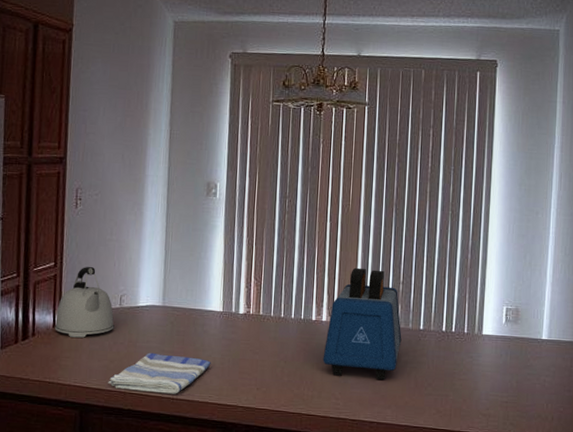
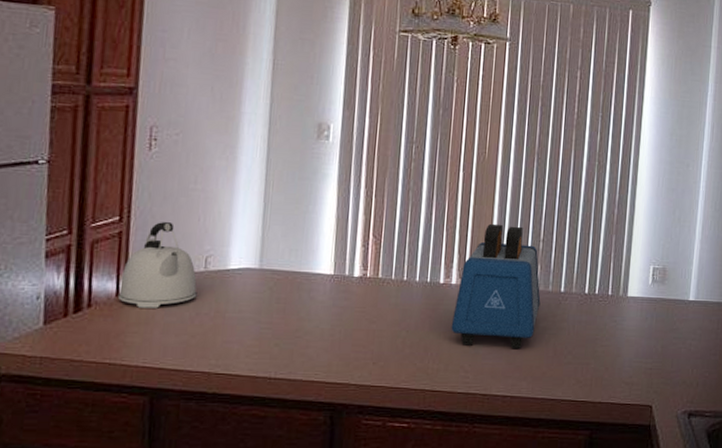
dish towel: present [108,352,211,394] -> none [187,324,318,373]

